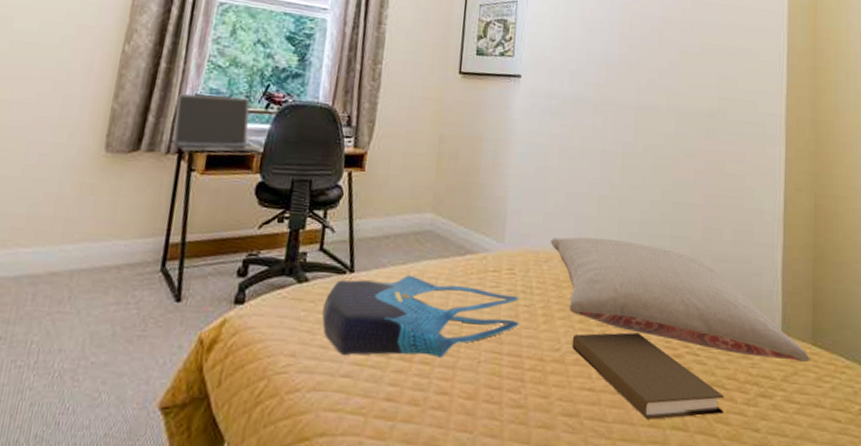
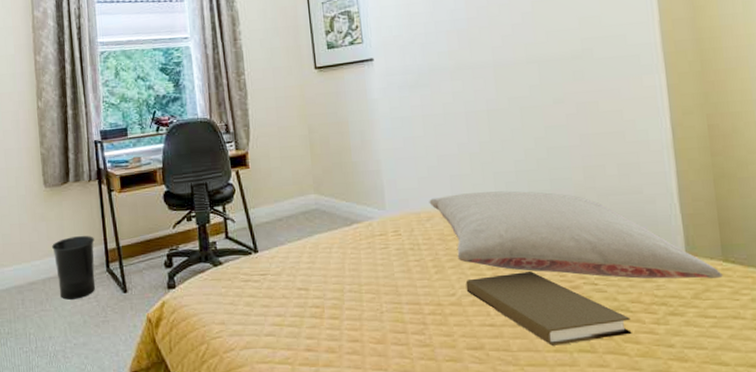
waste bin: none [88,220,155,303] -> present [51,236,96,300]
laptop: present [173,94,261,152] -> none [87,126,160,177]
tote bag: present [322,275,520,358] -> none [238,248,413,318]

